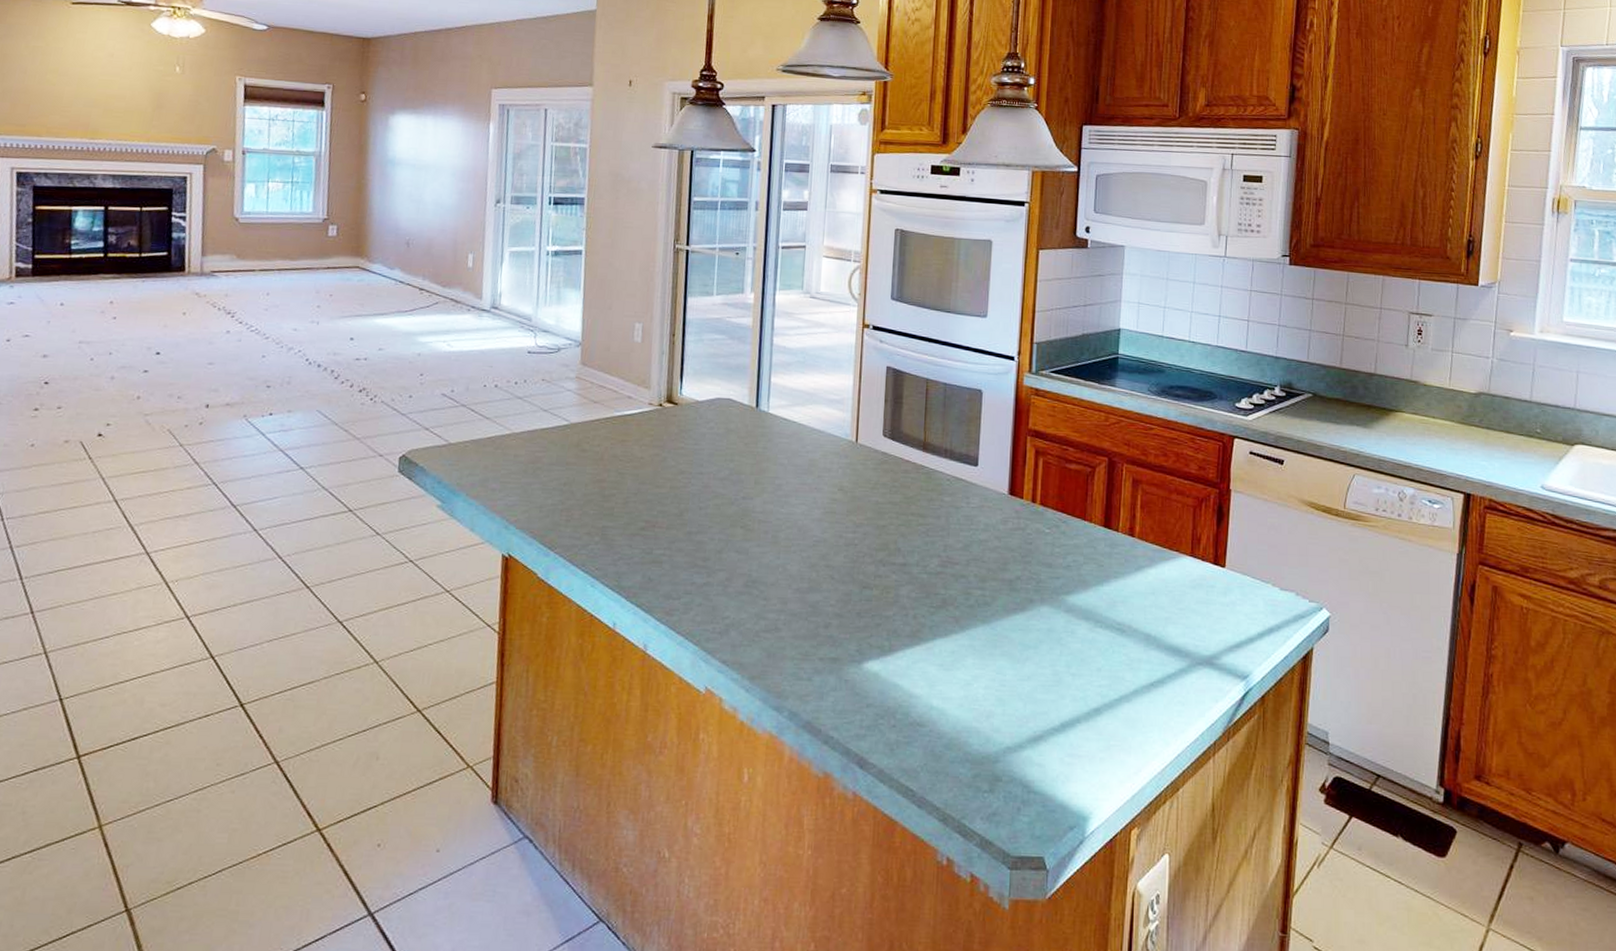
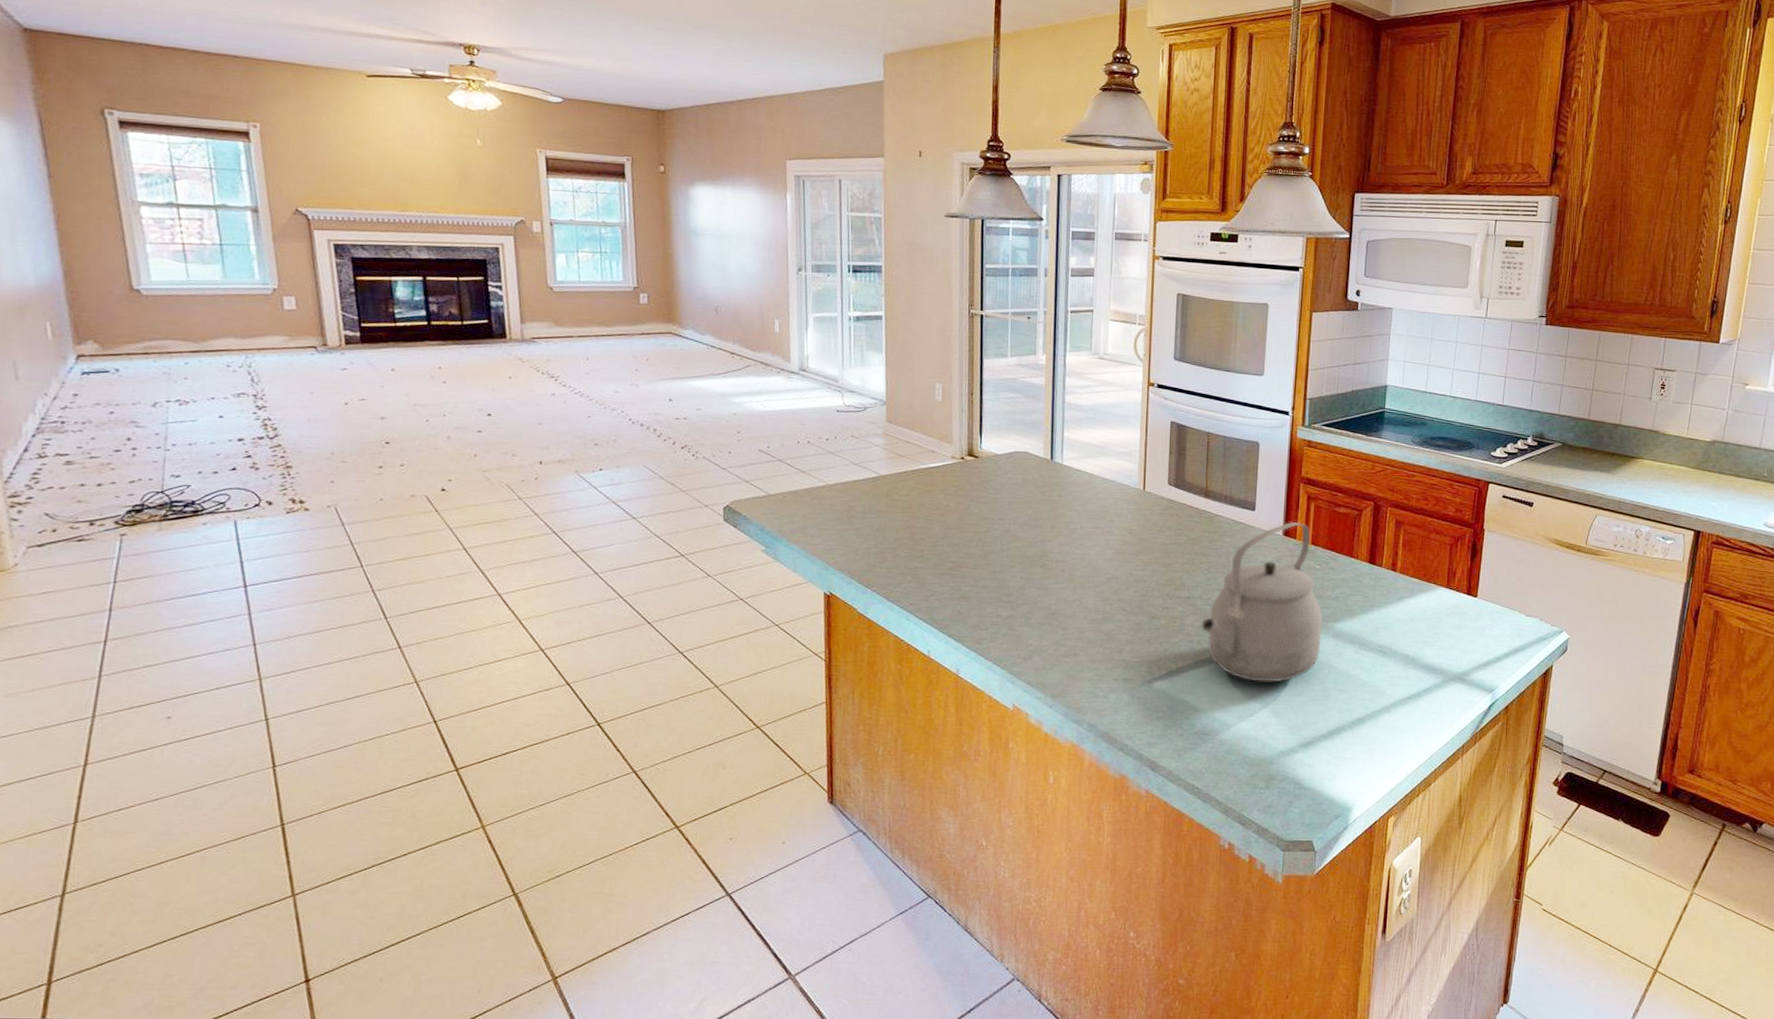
tea kettle: none [917,479,1054,665] -> present [1201,522,1323,683]

